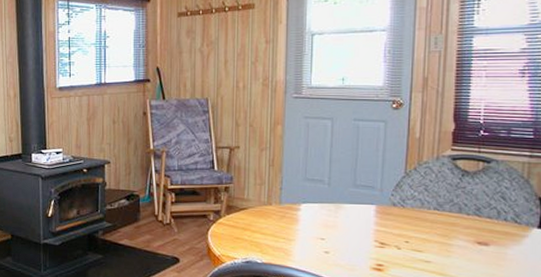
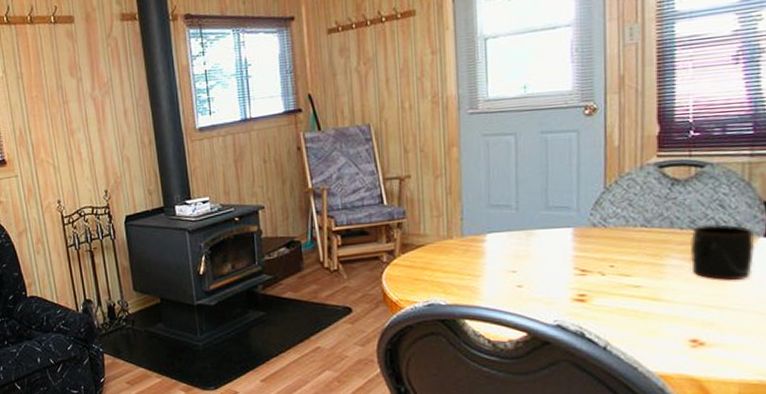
mug: none [474,212,530,264] -> present [689,223,756,281]

